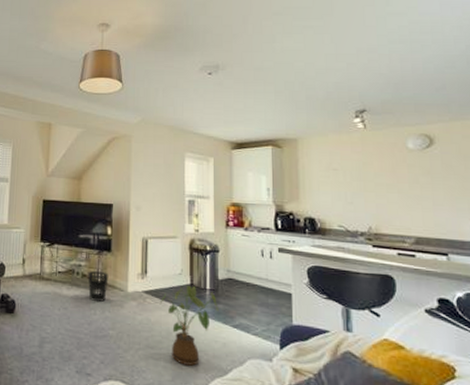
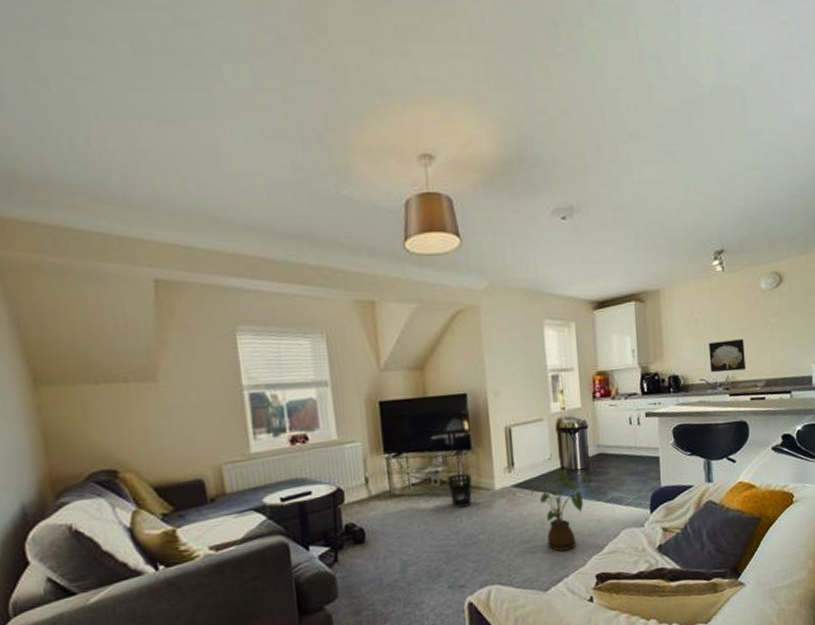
wall art: none [349,192,391,224] -> present [709,339,745,373]

